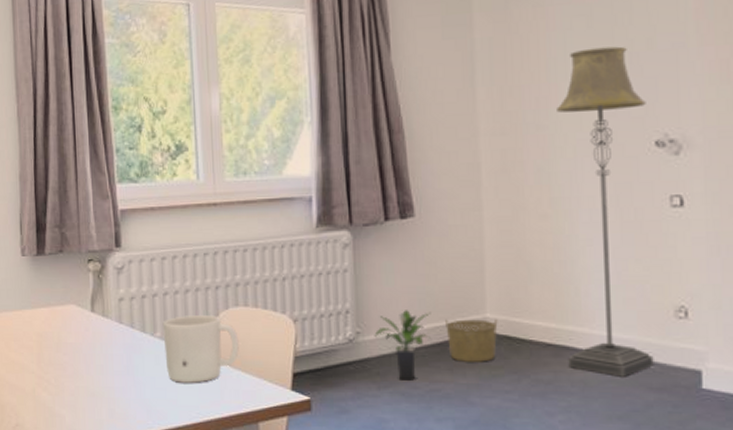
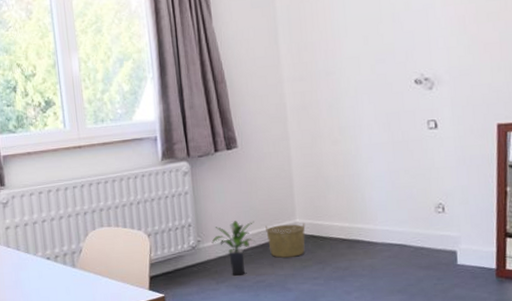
mug: present [162,314,239,383] -> none [43,235,106,291]
floor lamp: present [557,46,654,377] -> none [341,8,422,260]

